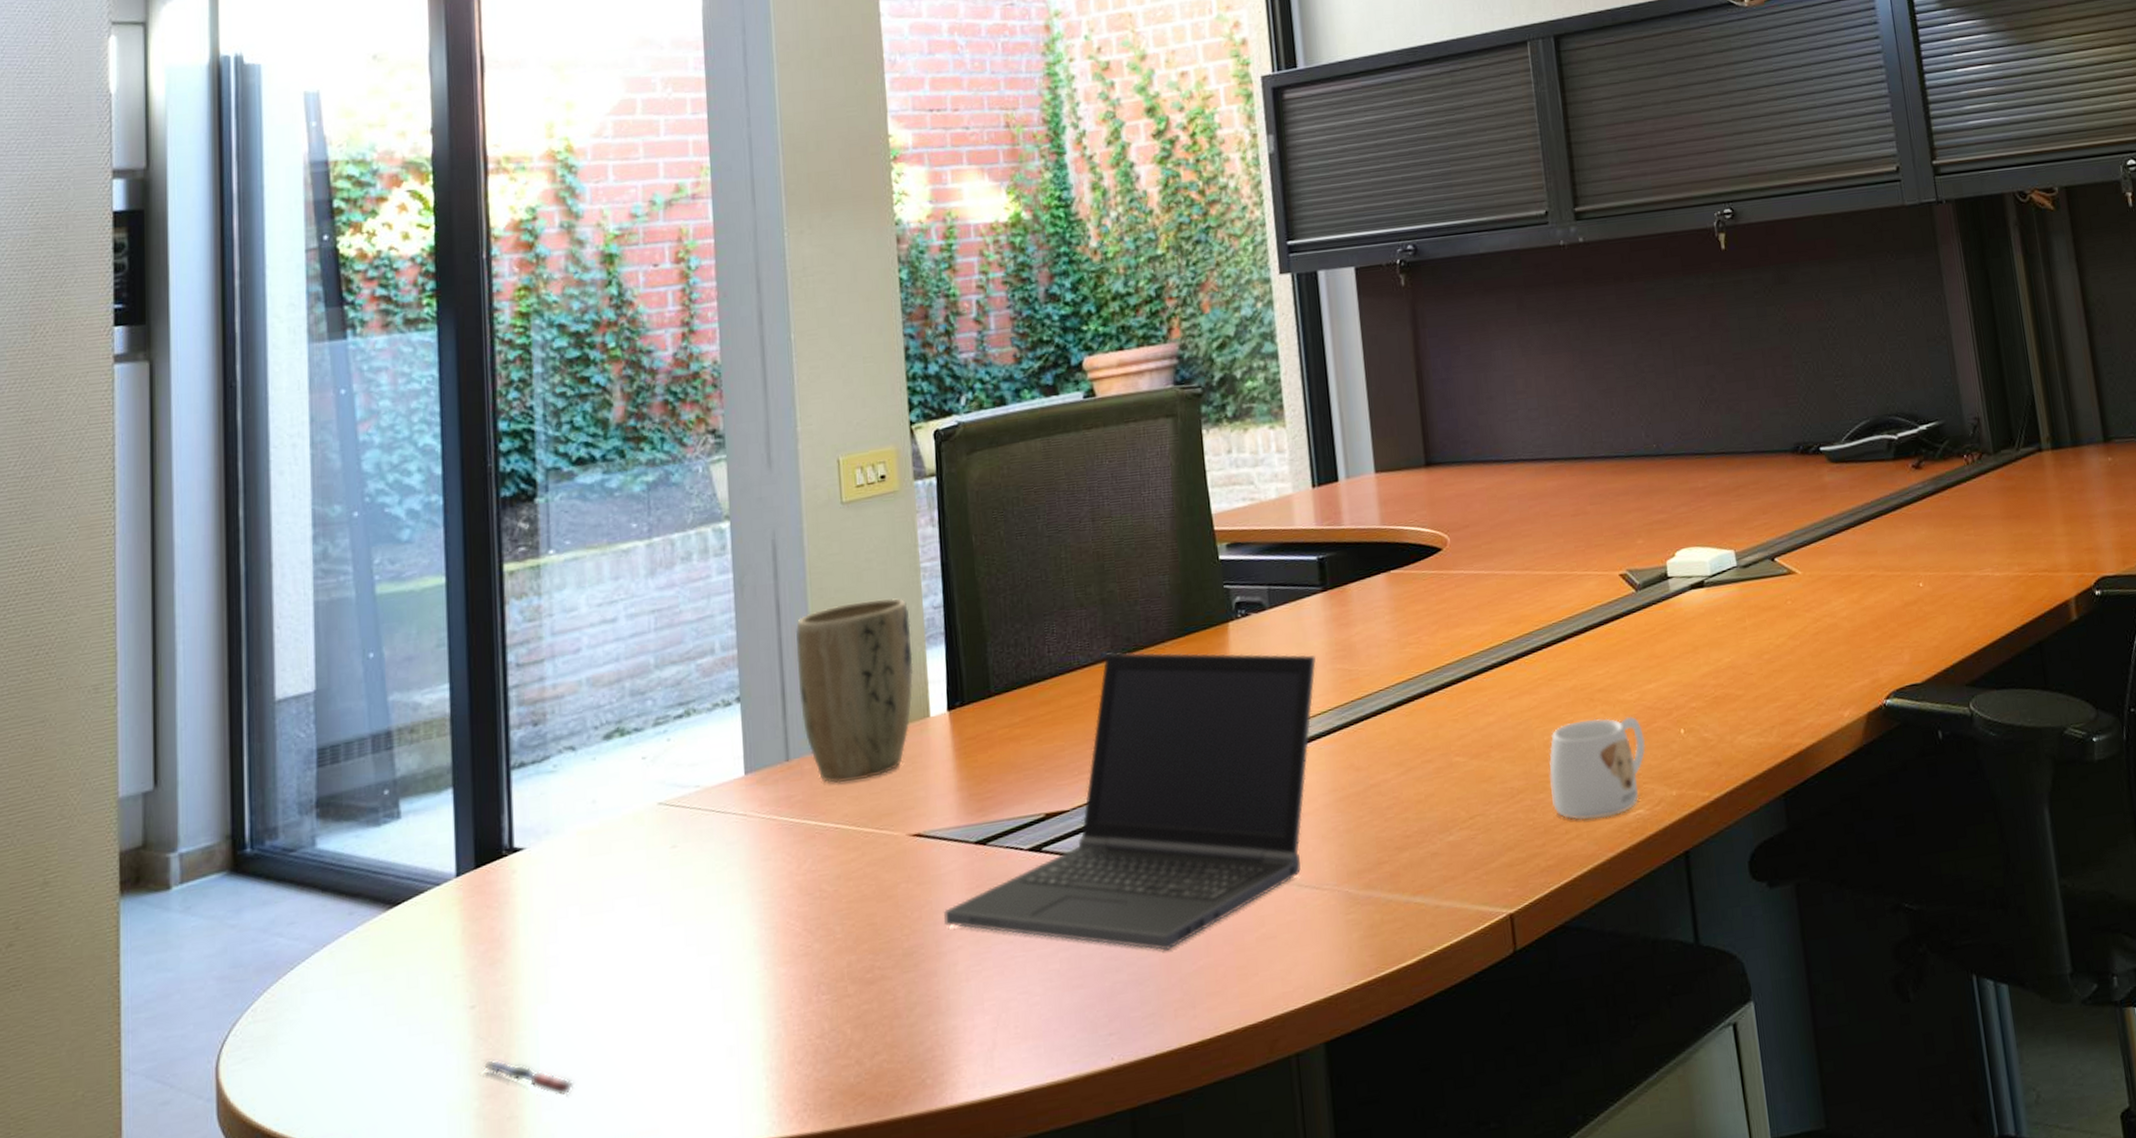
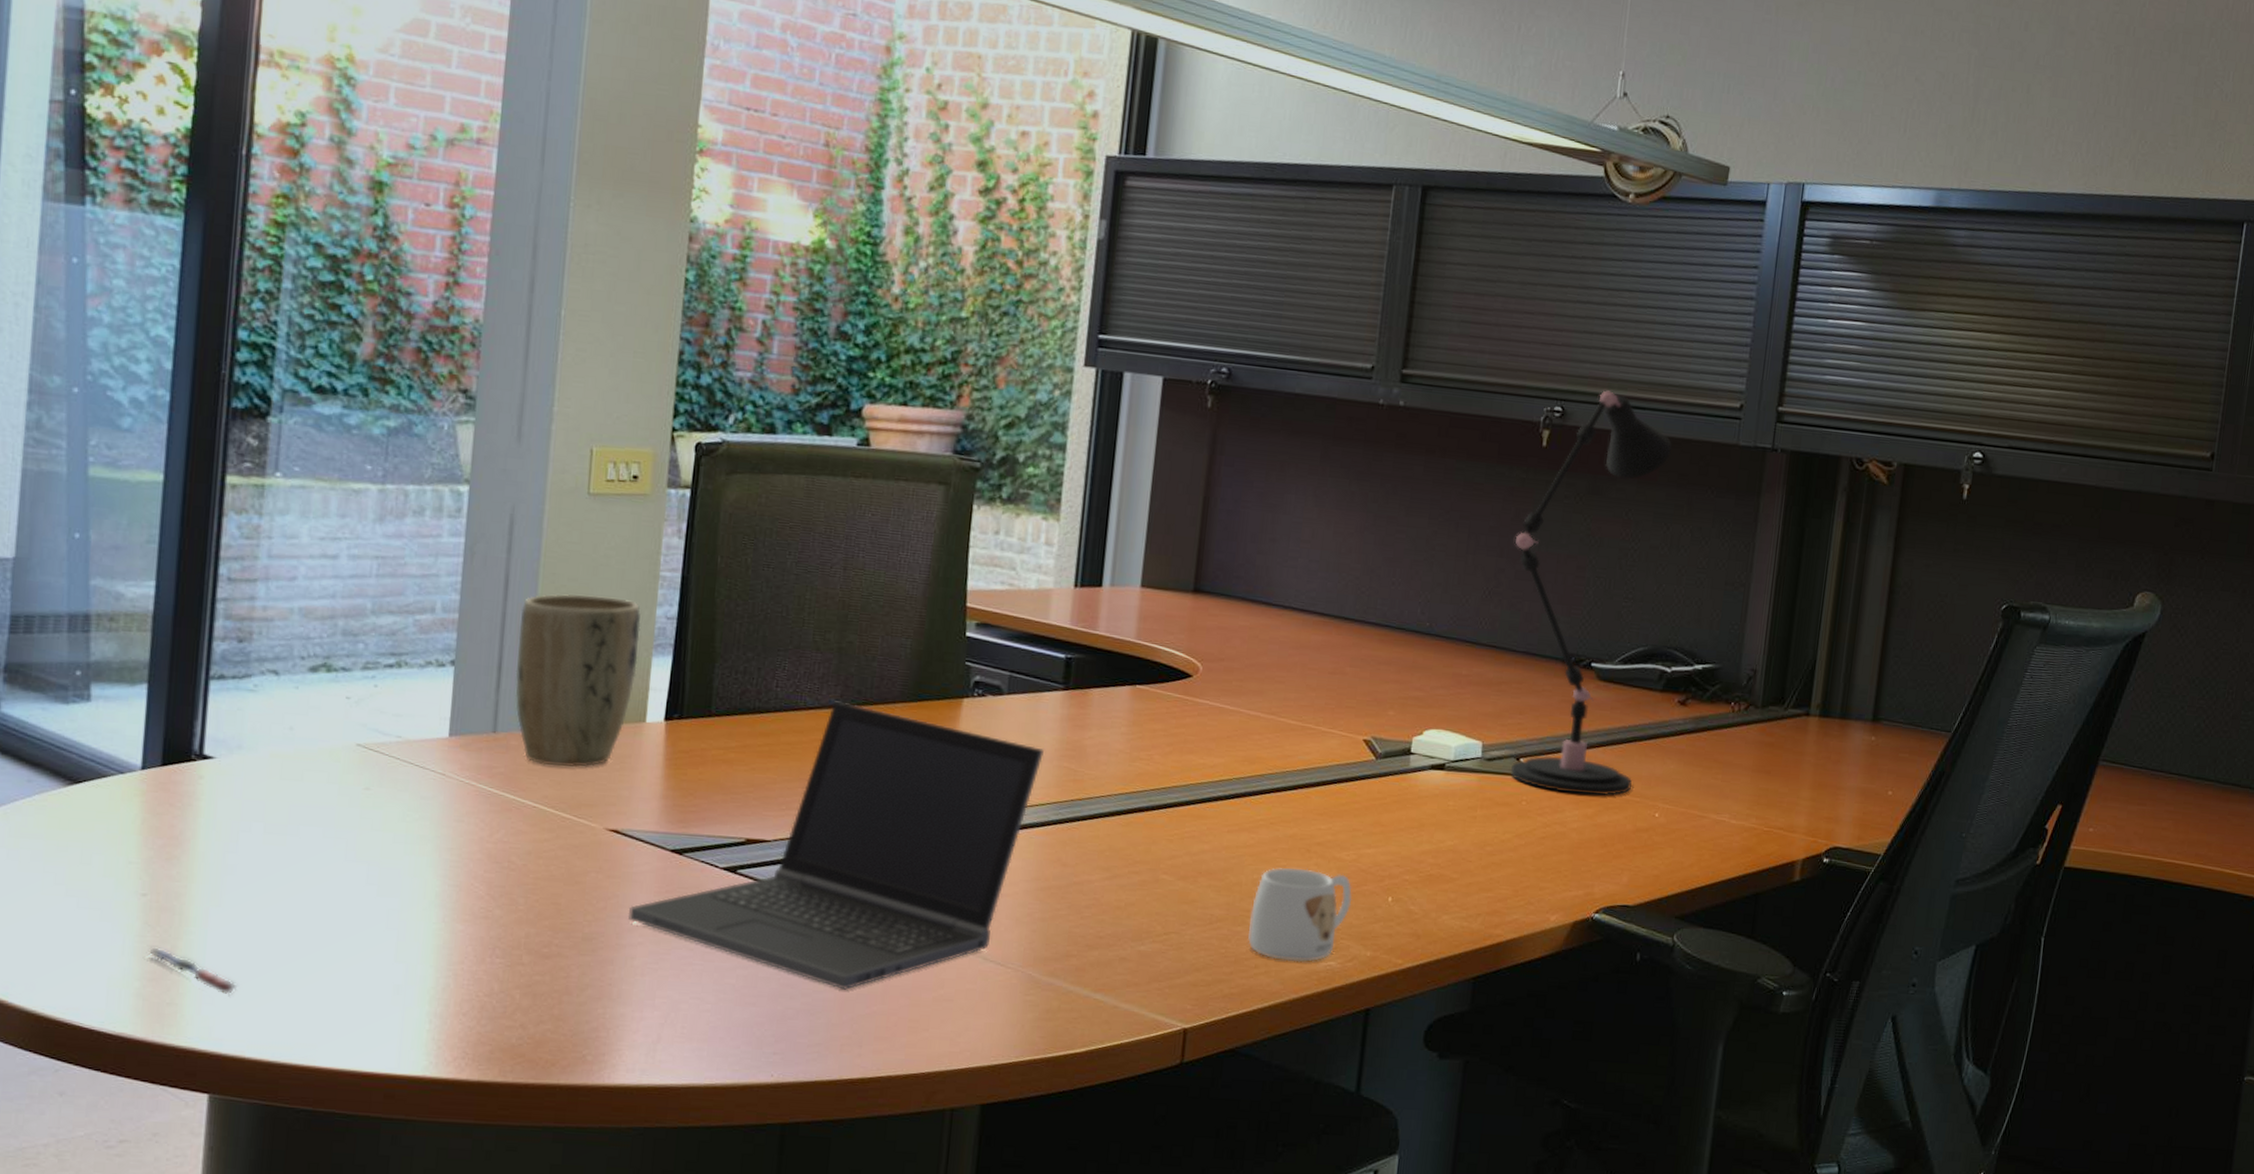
desk lamp: none [1717,182,1889,584] -> present [1511,390,1673,796]

